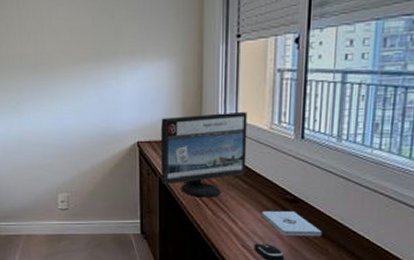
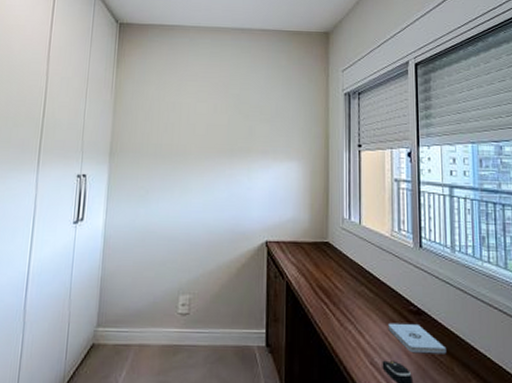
computer monitor: present [161,112,248,198] -> none [289,217,371,306]

